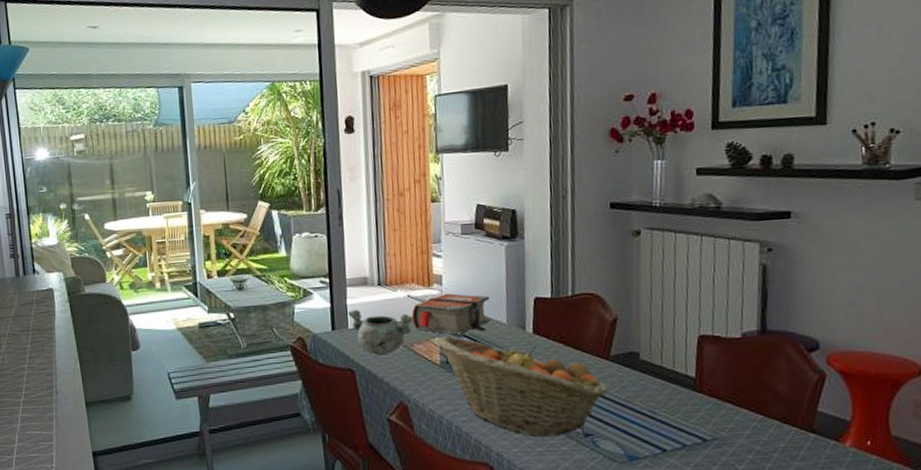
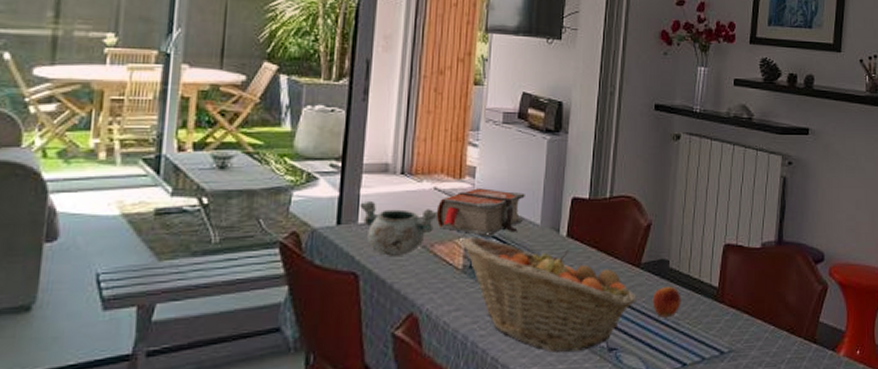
apple: none [624,378,656,407] -> present [652,287,681,319]

